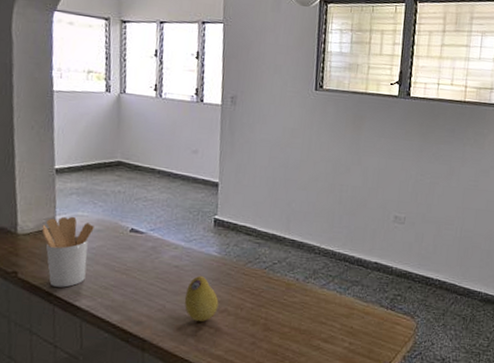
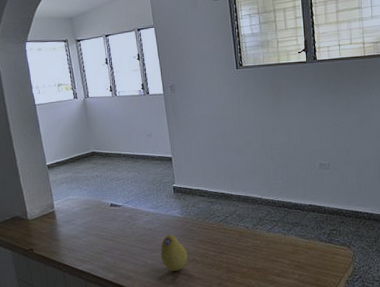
utensil holder: present [41,216,94,288] -> none [45,200,83,257]

